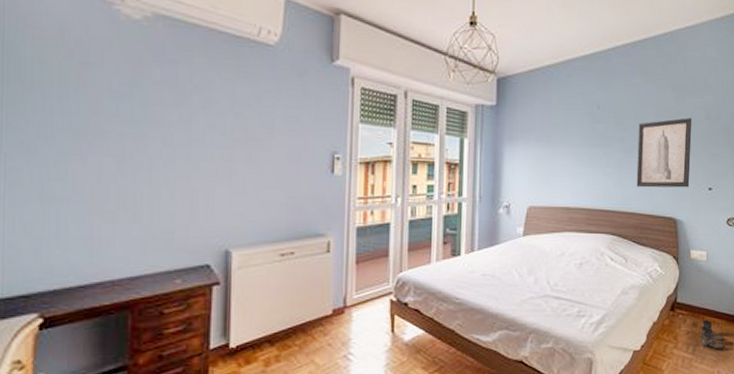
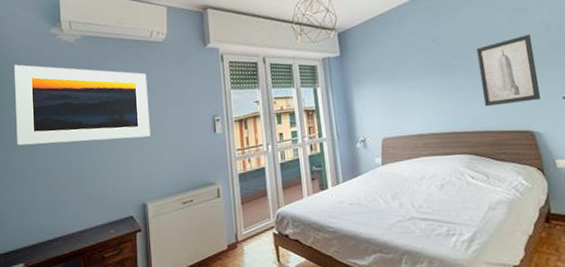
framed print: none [37,34,247,166] -> present [14,64,151,146]

